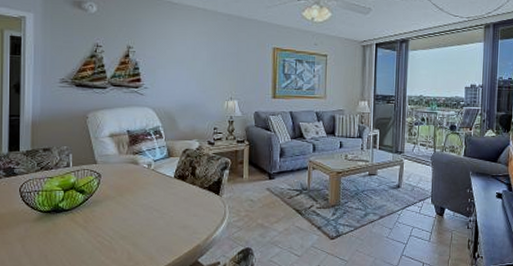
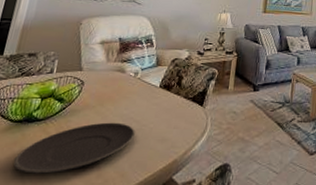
plate: none [50,211,157,257] -> present [13,122,135,174]

